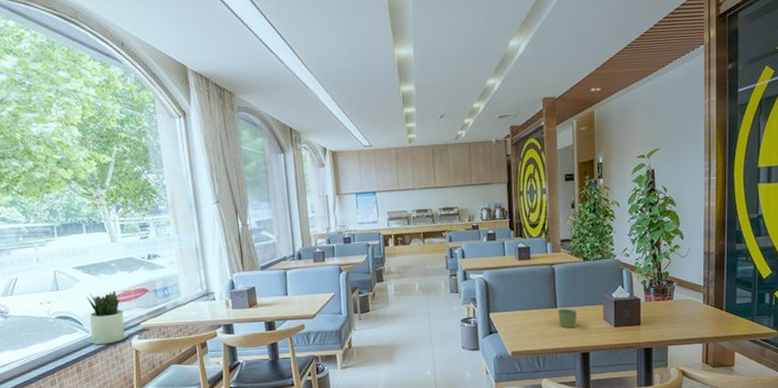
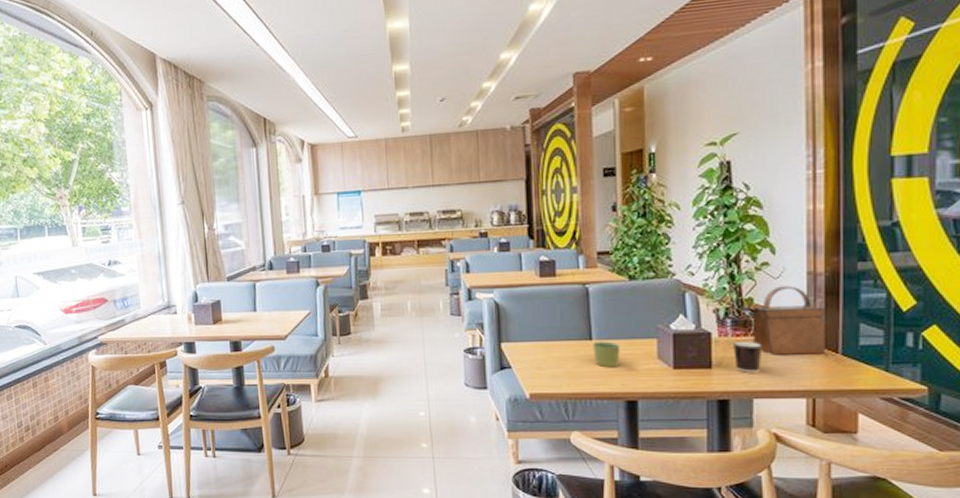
planter: present [86,290,128,345] -> none [44,299,85,359]
mug: none [655,304,675,327] -> present [733,340,763,373]
handbag: none [668,262,715,314] -> present [752,286,825,355]

